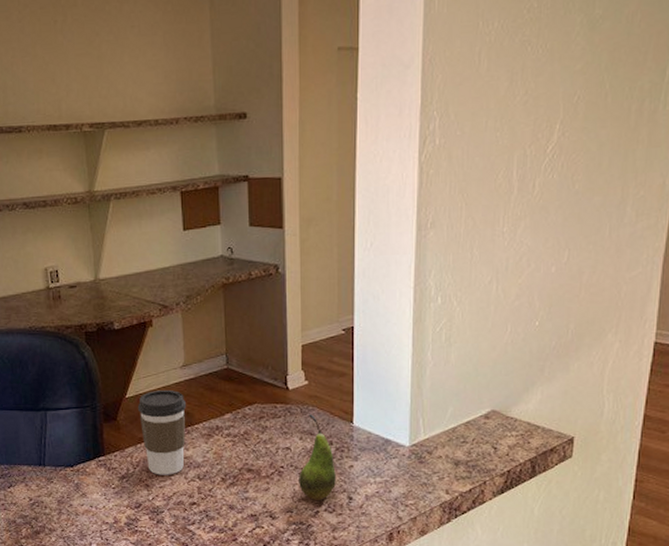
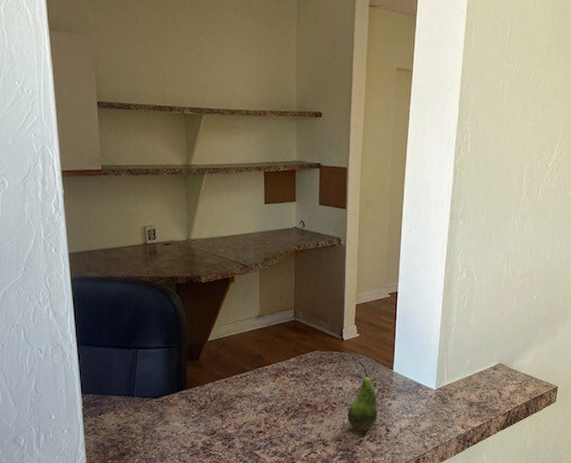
coffee cup: present [137,389,187,475] -> none [217,335,259,408]

